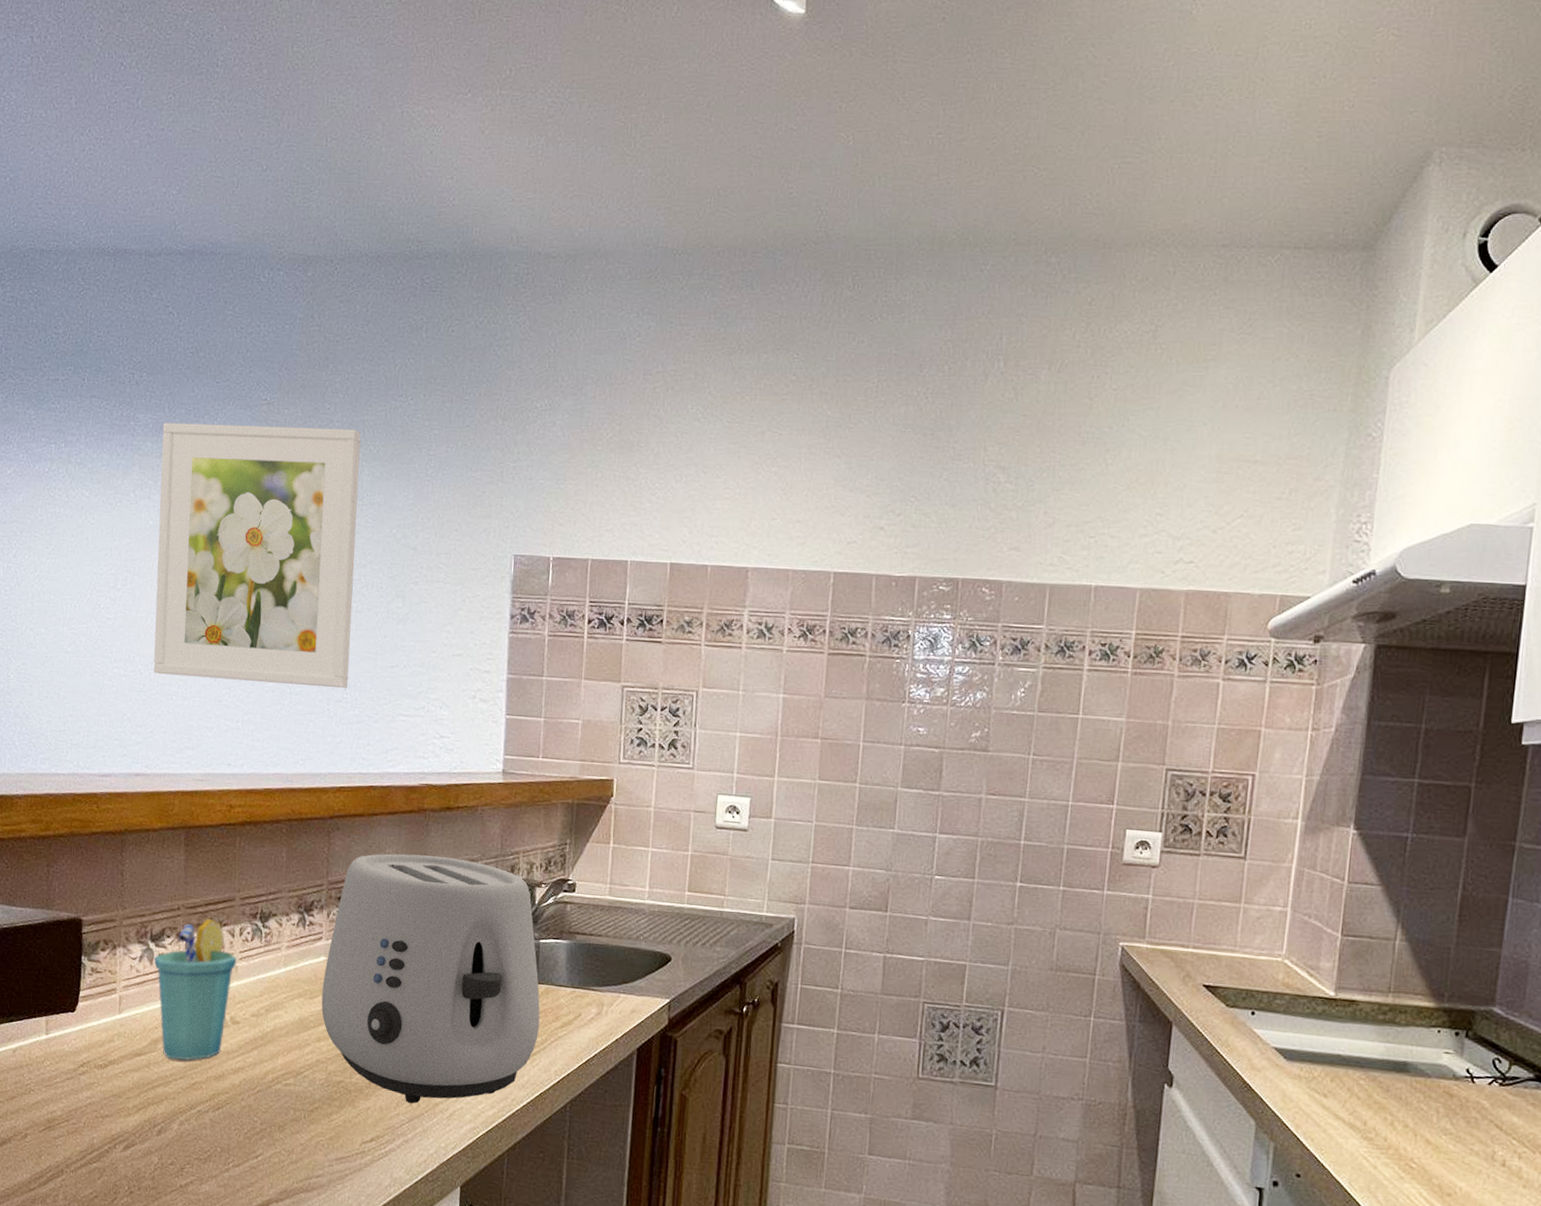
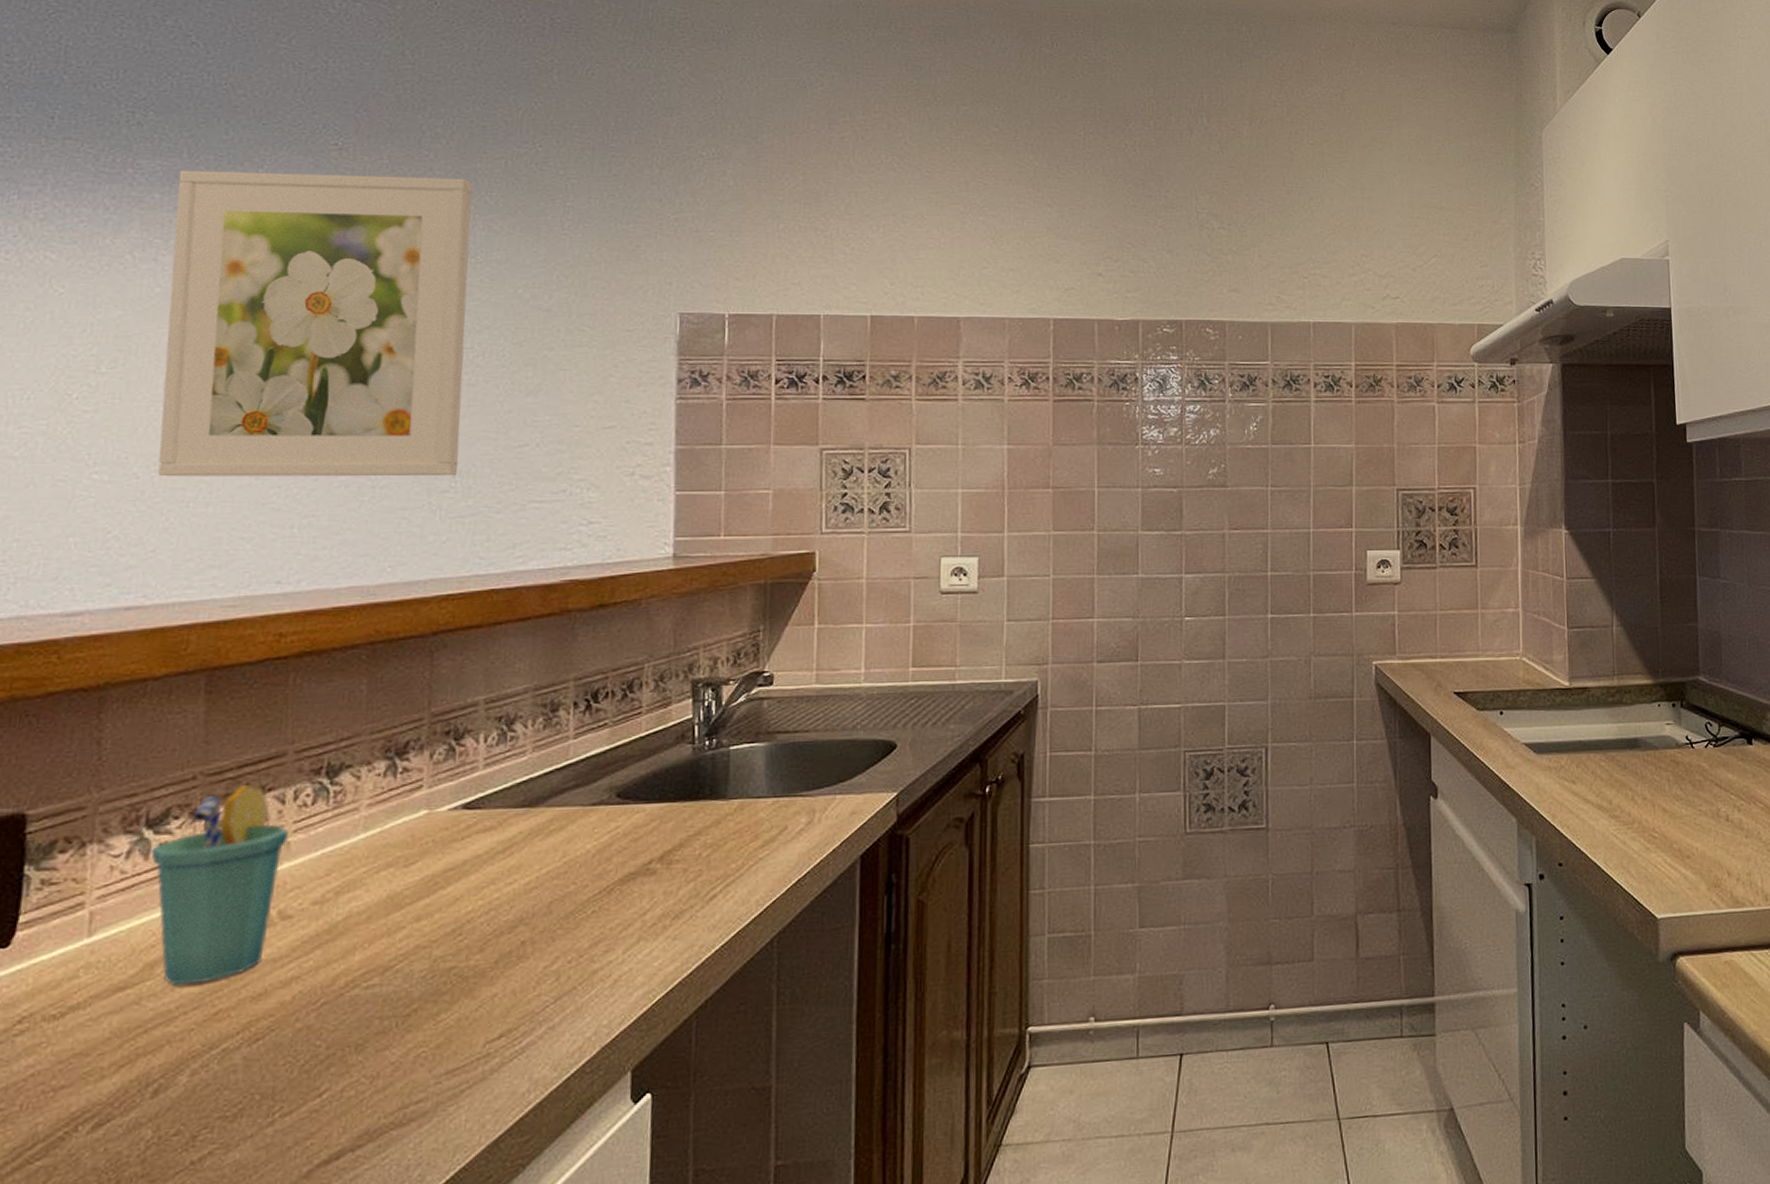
toaster: present [321,853,540,1104] -> none [421,663,734,978]

